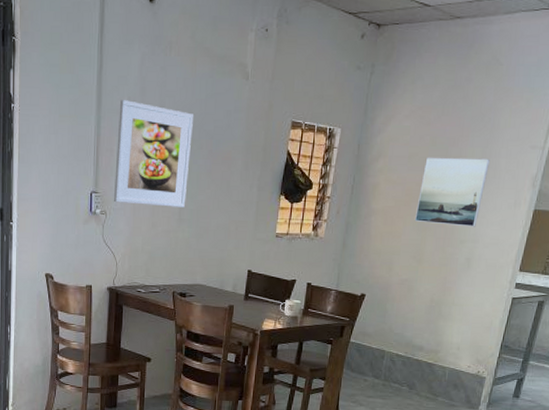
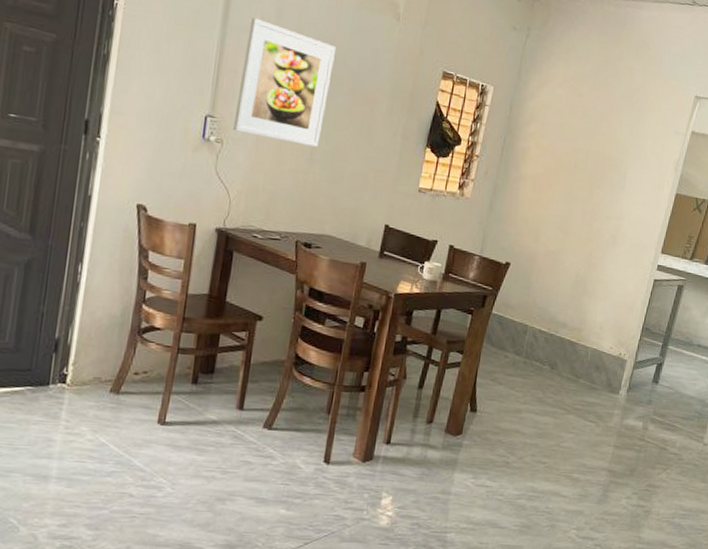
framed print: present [415,157,490,227] -> none [564,129,637,205]

